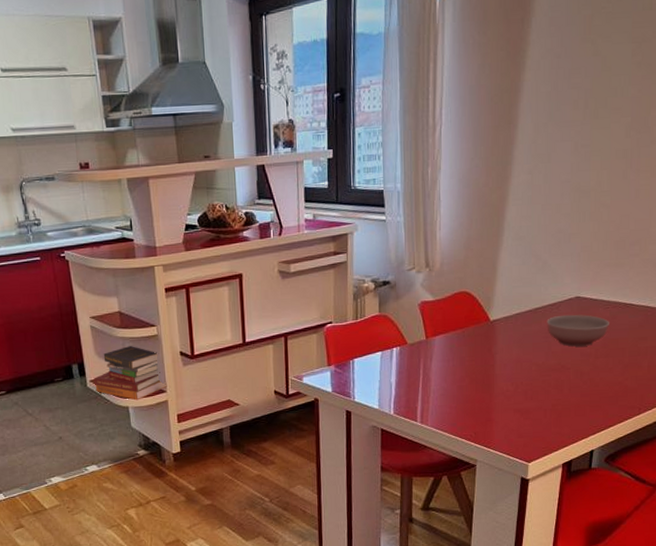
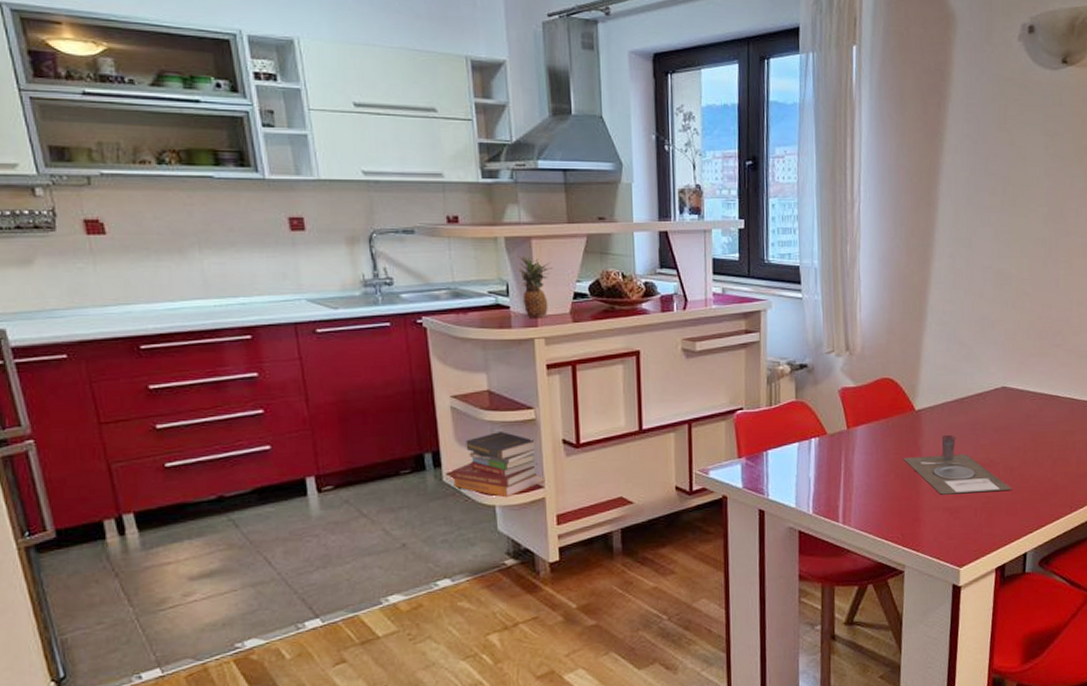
fruit: none [138,194,167,248] -> present [517,255,552,318]
place setting: none [477,342,581,398] -> present [903,434,1012,495]
bowl: present [547,314,609,347] -> none [973,405,1037,440]

